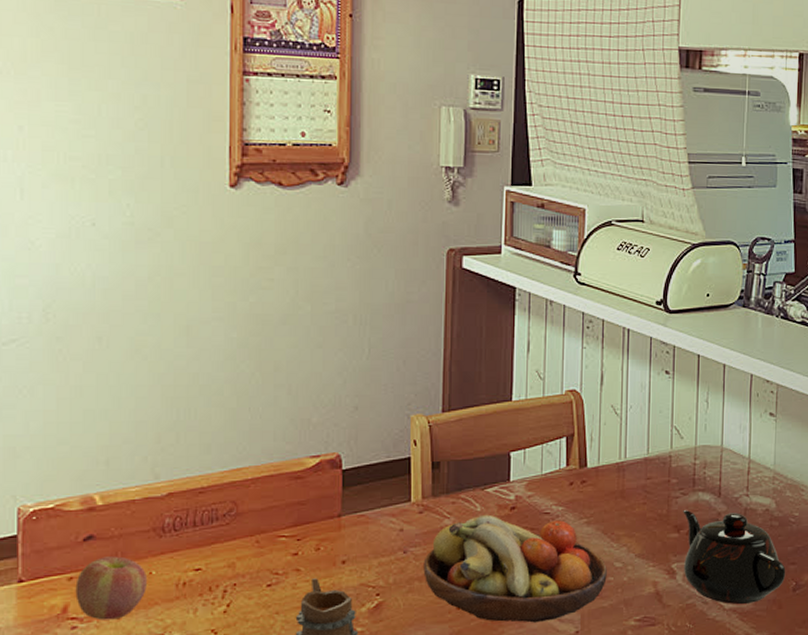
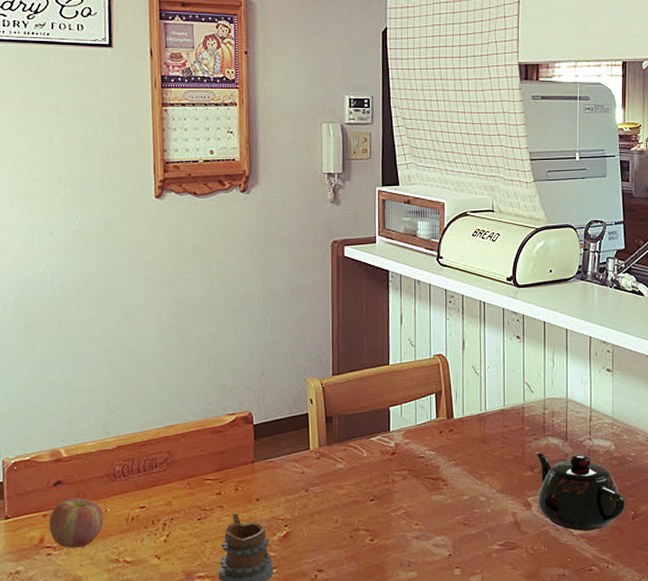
fruit bowl: present [423,514,607,623] -> none [322,459,473,548]

